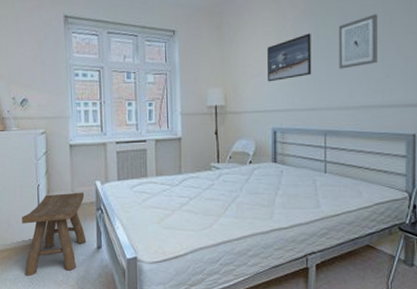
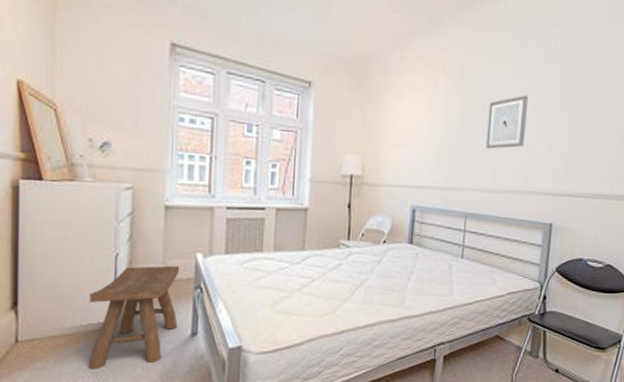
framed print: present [267,33,312,82] -> none [411,106,461,155]

